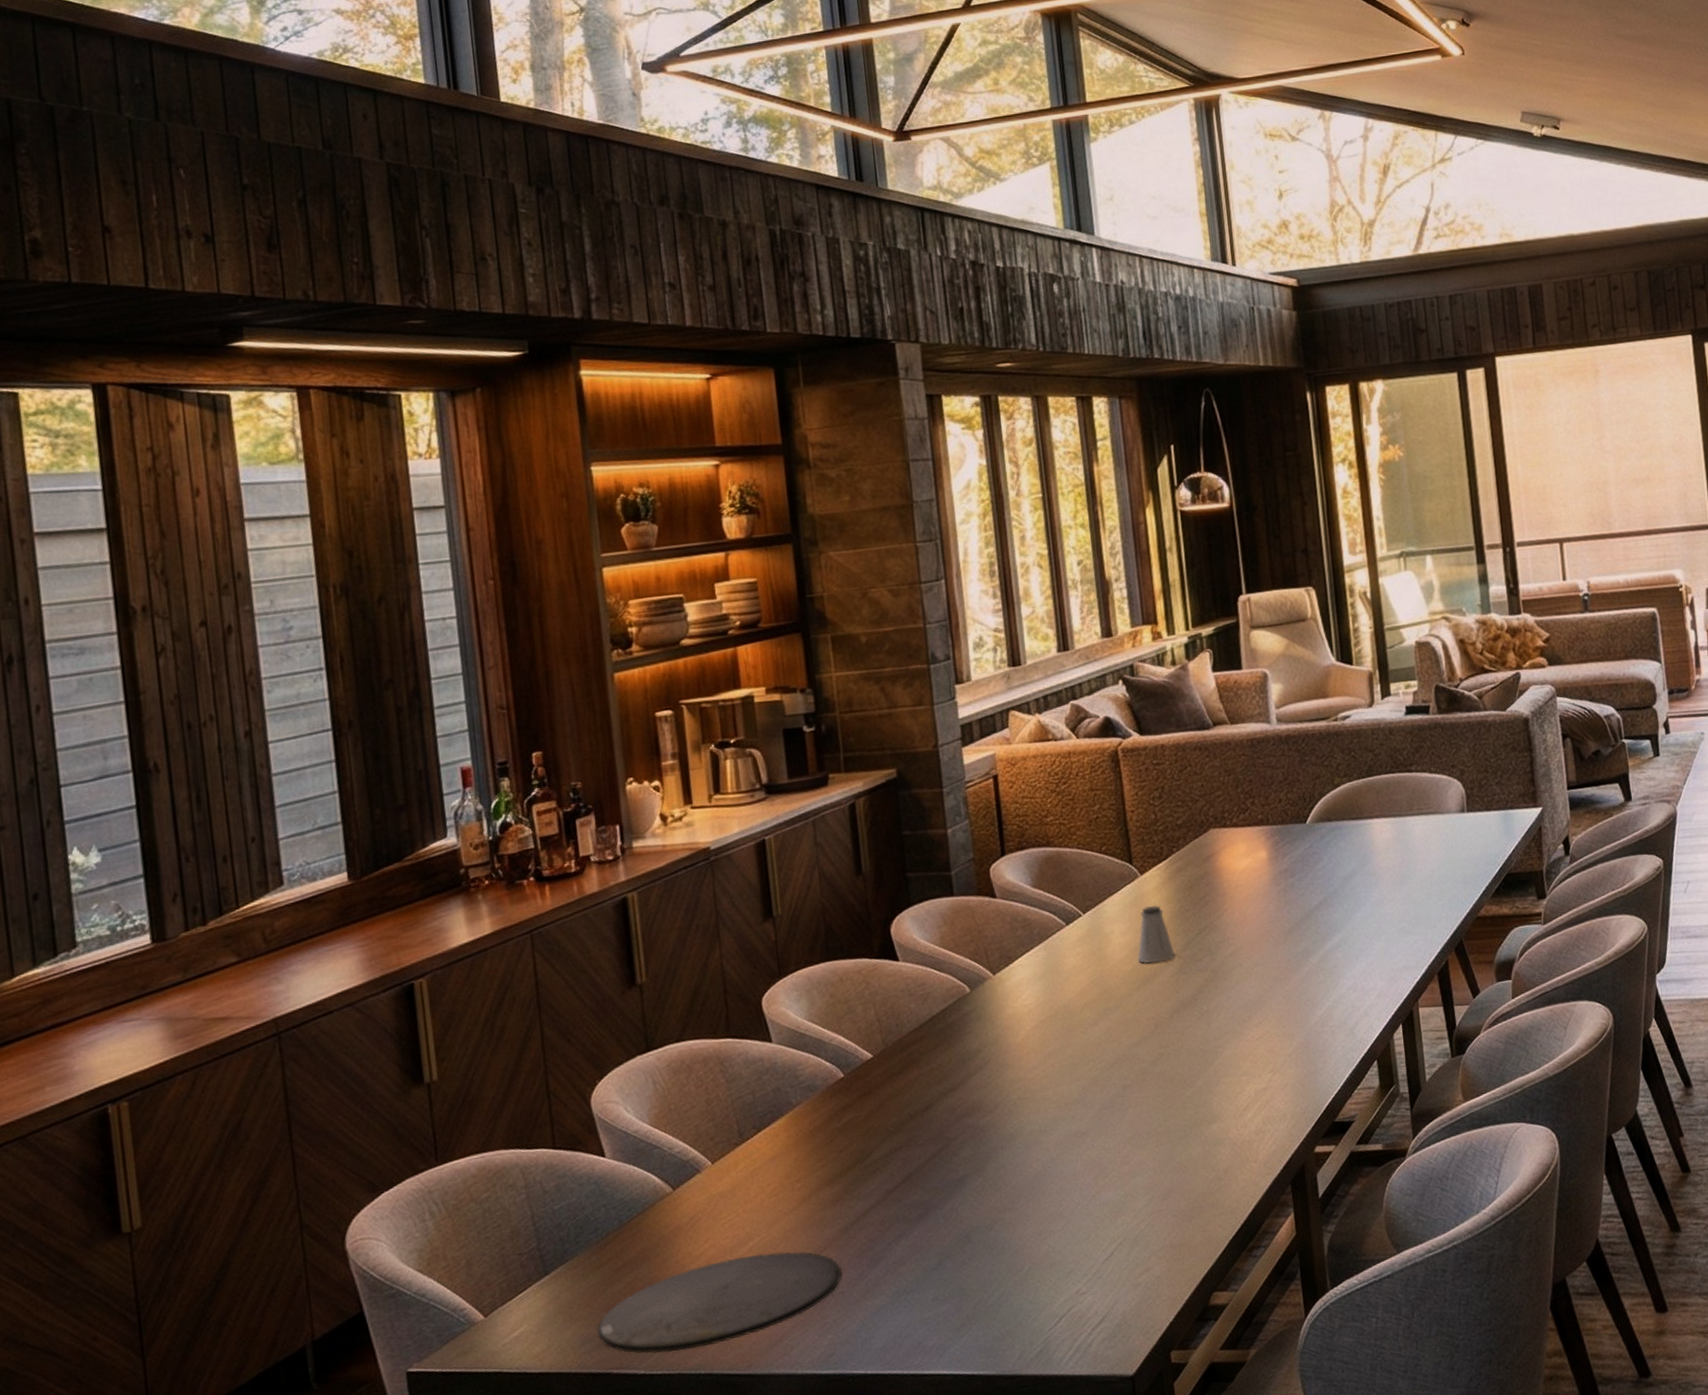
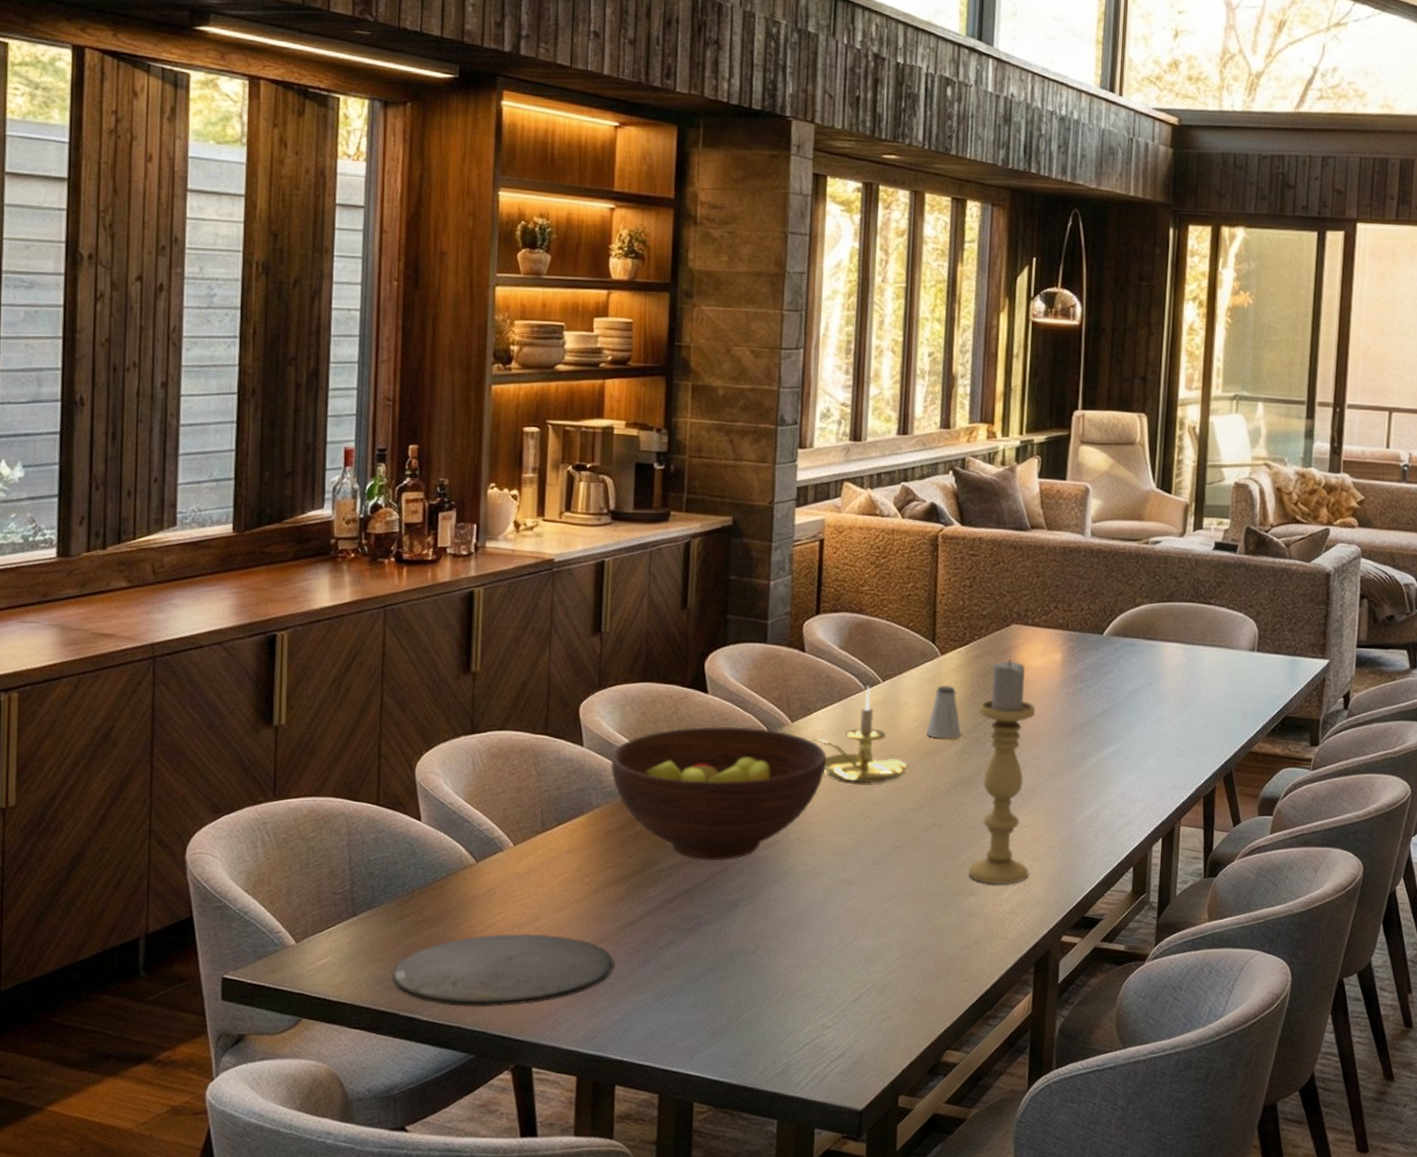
fruit bowl: none [804,986,1037,1141] -> present [611,726,826,861]
candle holder: none [1017,921,1124,1027] -> present [811,686,908,783]
candle holder: none [1189,865,1270,1107] -> present [968,659,1036,885]

